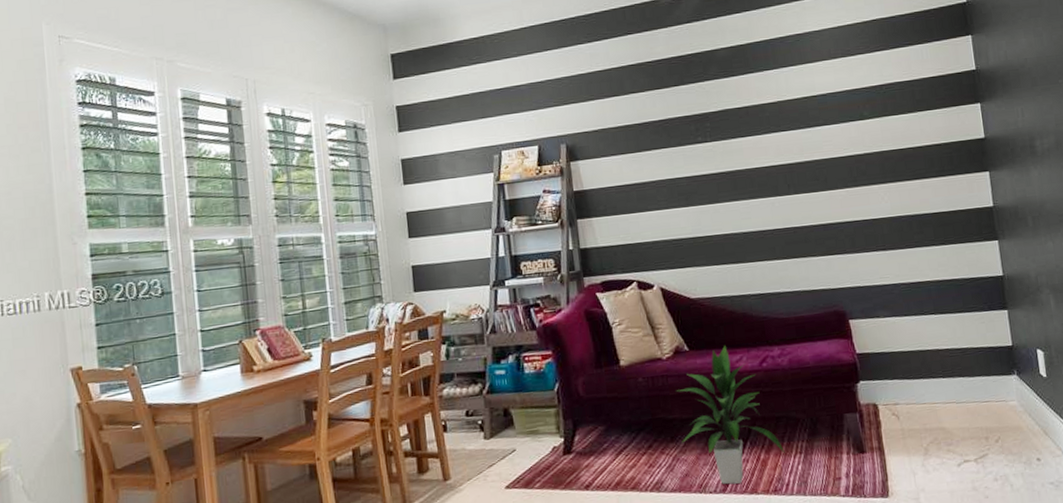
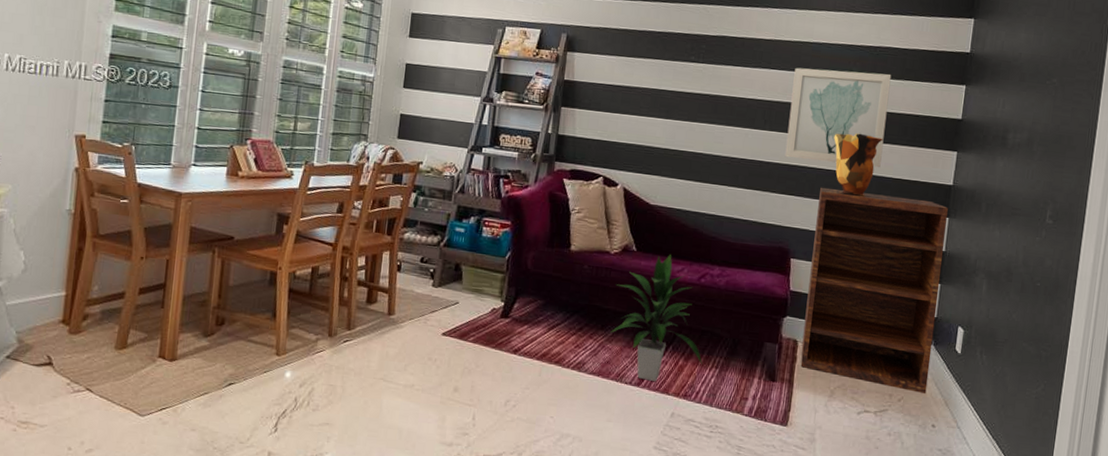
wall art: none [805,110,916,218] -> present [785,67,892,168]
decorative vase: none [861,175,911,241] -> present [833,133,883,197]
shelving unit: none [861,227,1022,431] -> present [800,187,948,395]

